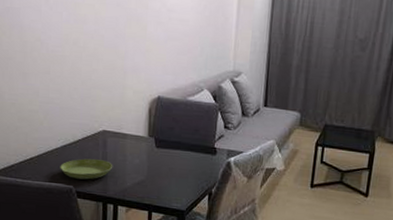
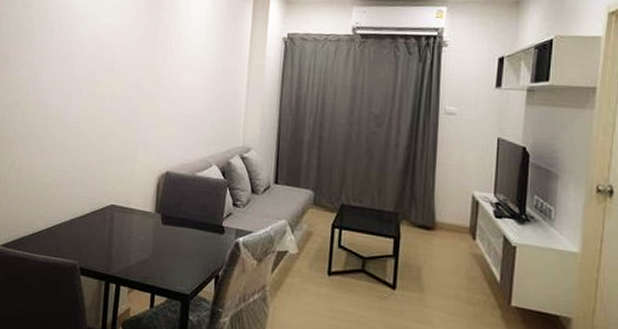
saucer: present [60,158,113,180] -> none [66,233,119,256]

